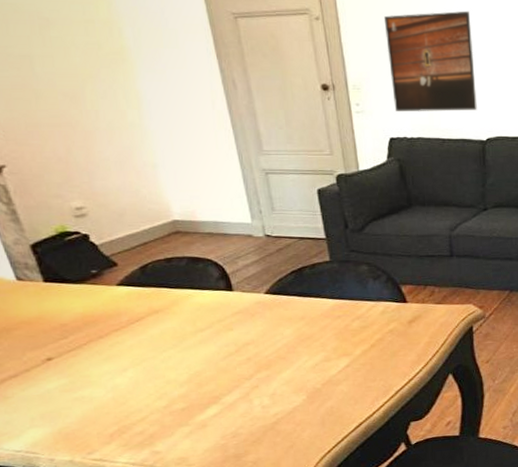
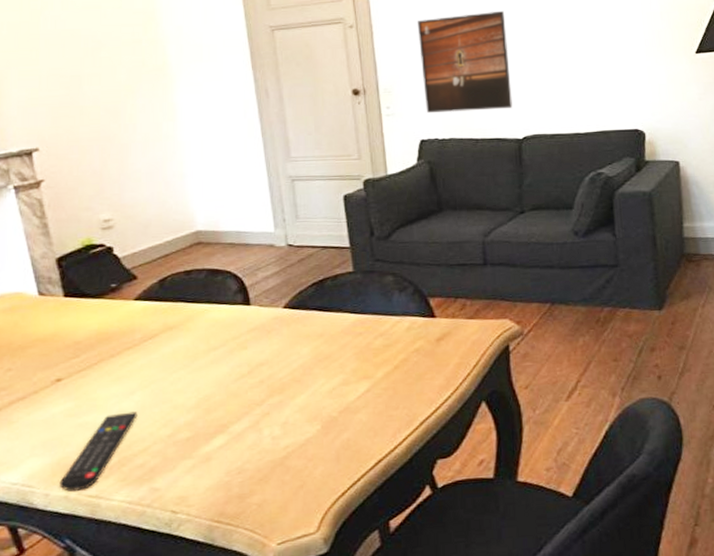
remote control: none [63,386,132,456] -> present [59,411,138,492]

